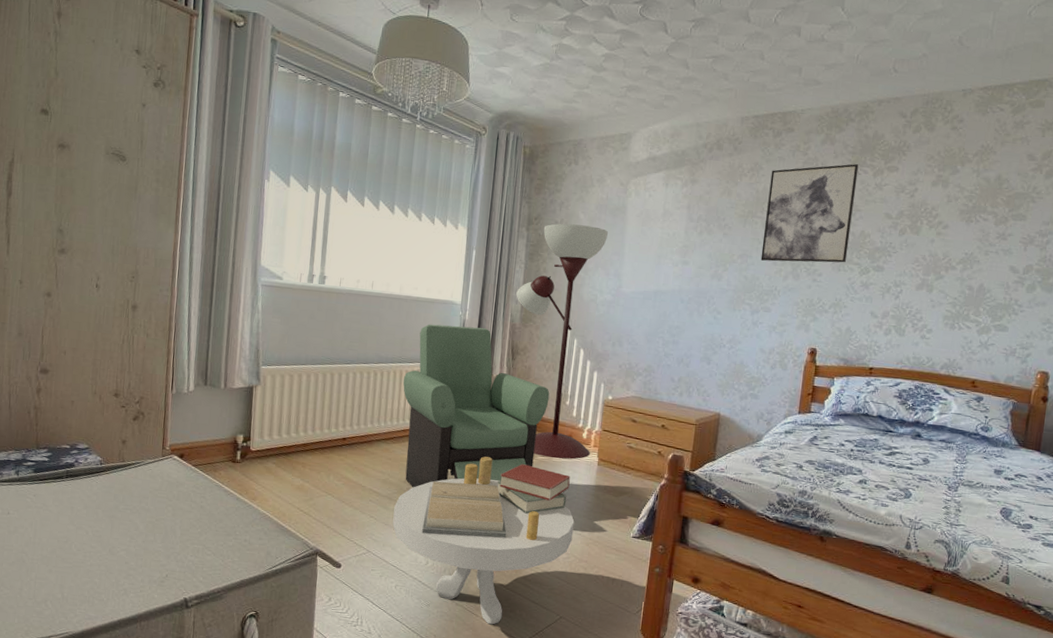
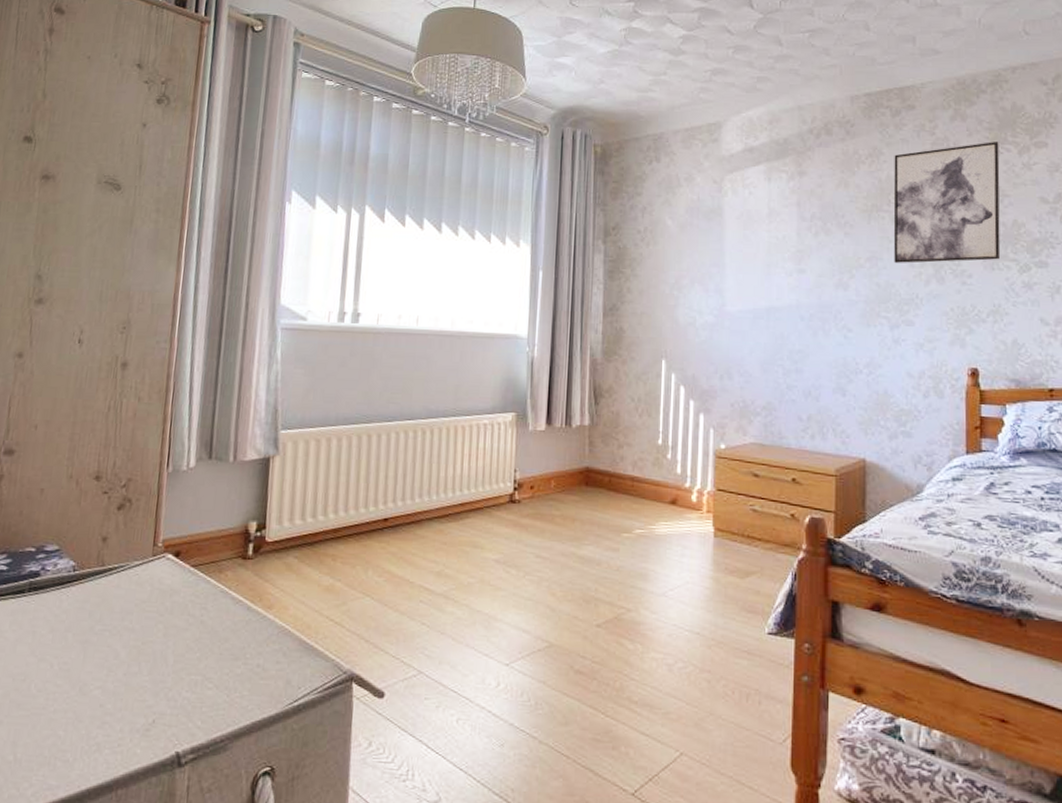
side table: present [392,456,575,625] -> none [451,533,690,770]
armchair: present [403,324,550,488] -> none [459,365,645,581]
floor lamp: present [516,223,609,460] -> none [595,232,704,532]

